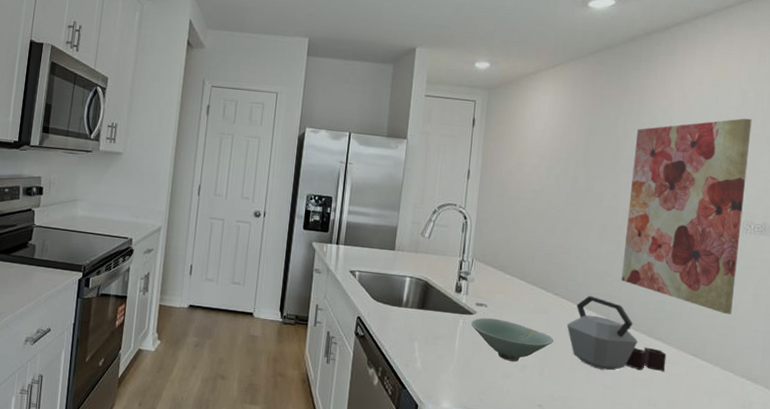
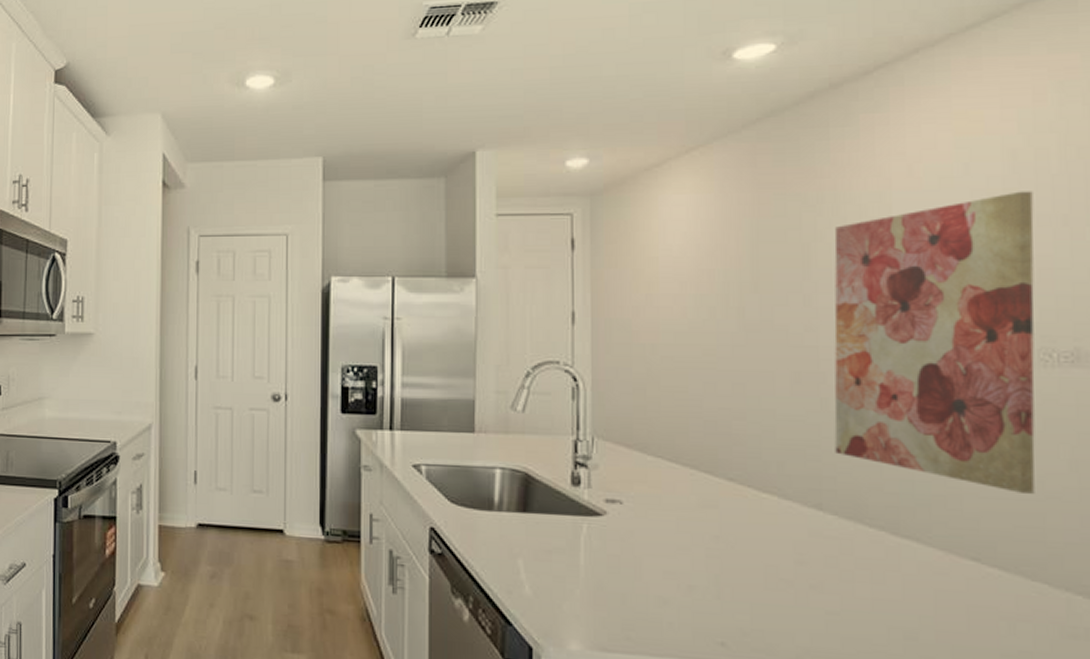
bowl: present [470,317,554,362] -> none [600,519,734,581]
kettle: present [566,296,667,371] -> none [752,479,927,588]

